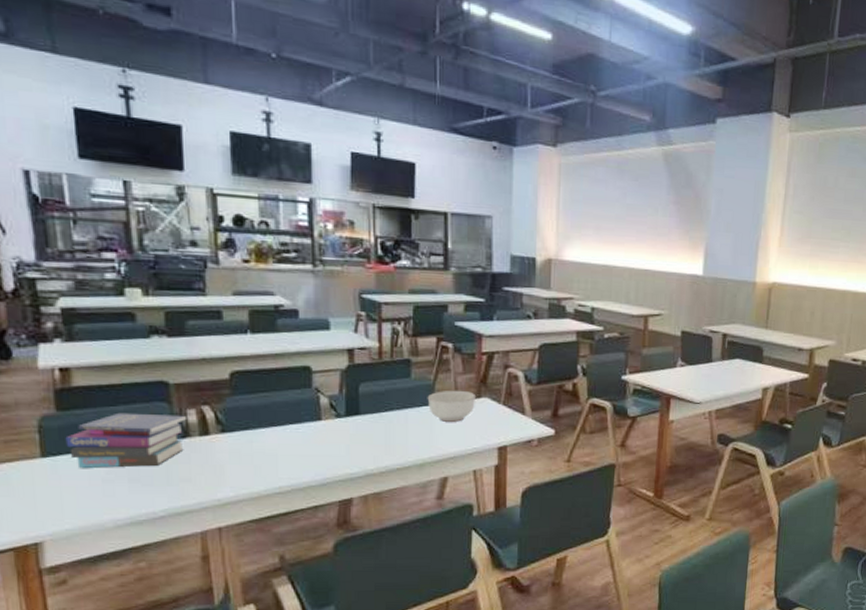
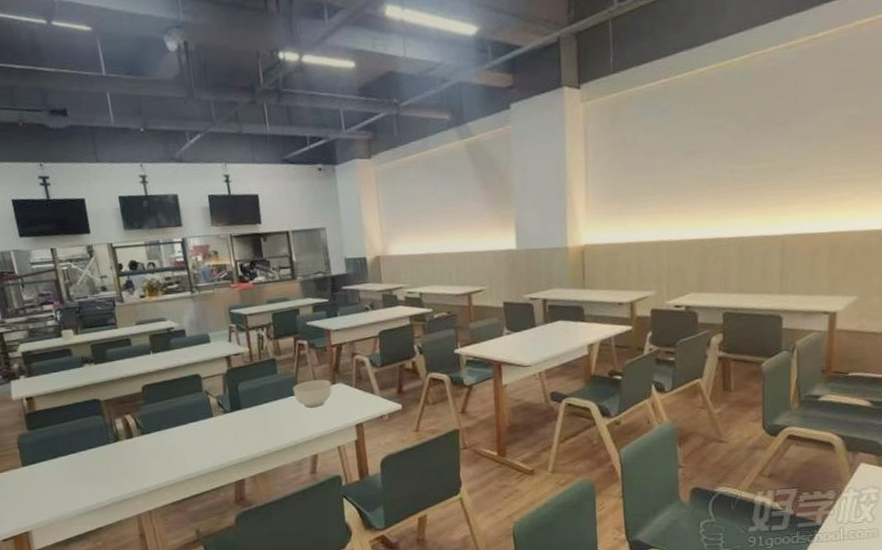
books: present [65,412,187,468] -> none [36,424,117,472]

